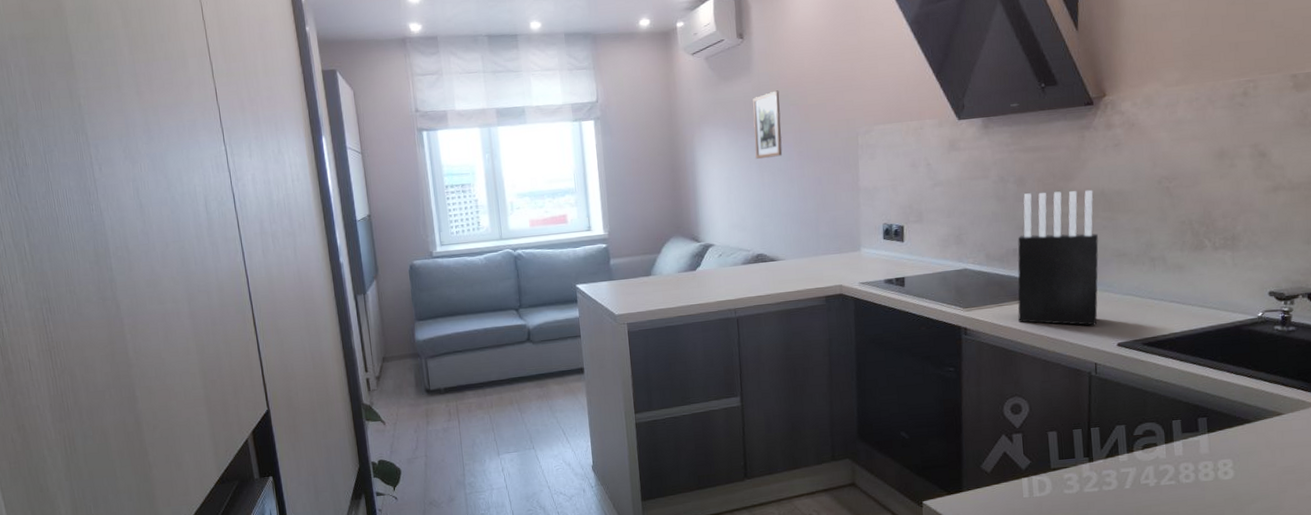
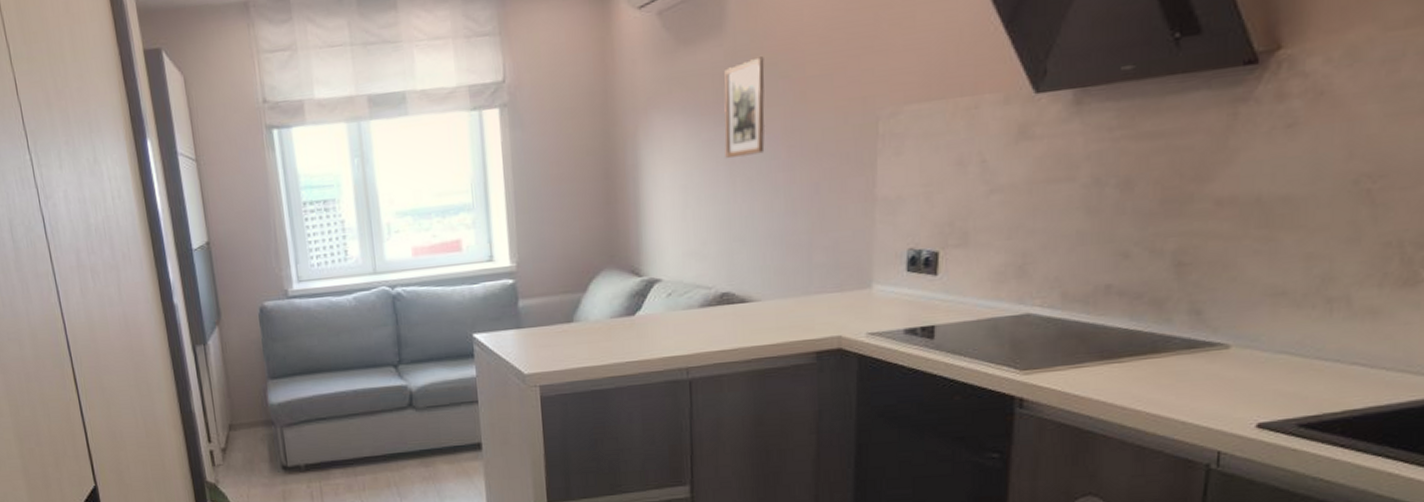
knife block: present [1017,189,1099,326] -> none [1103,195,1243,398]

